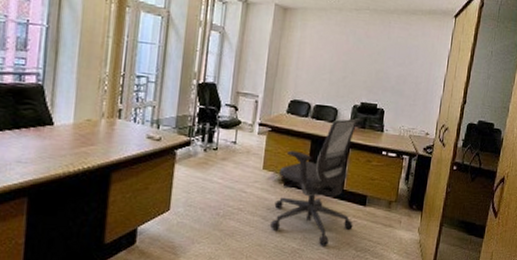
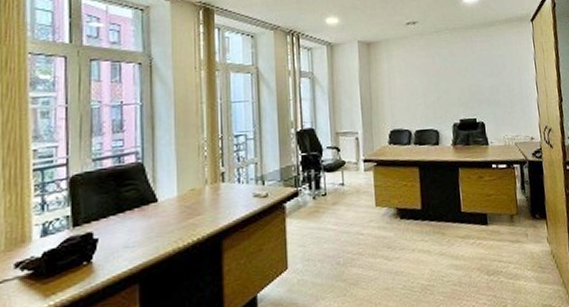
office chair: present [271,118,362,246] -> none [393,136,480,277]

